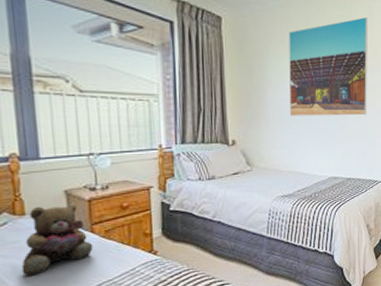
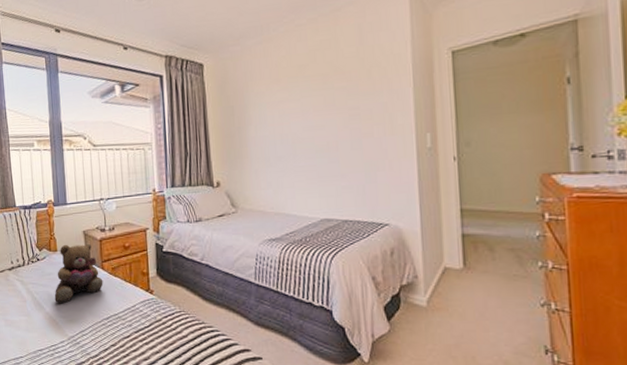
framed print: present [289,17,368,116] -> none [268,36,364,154]

